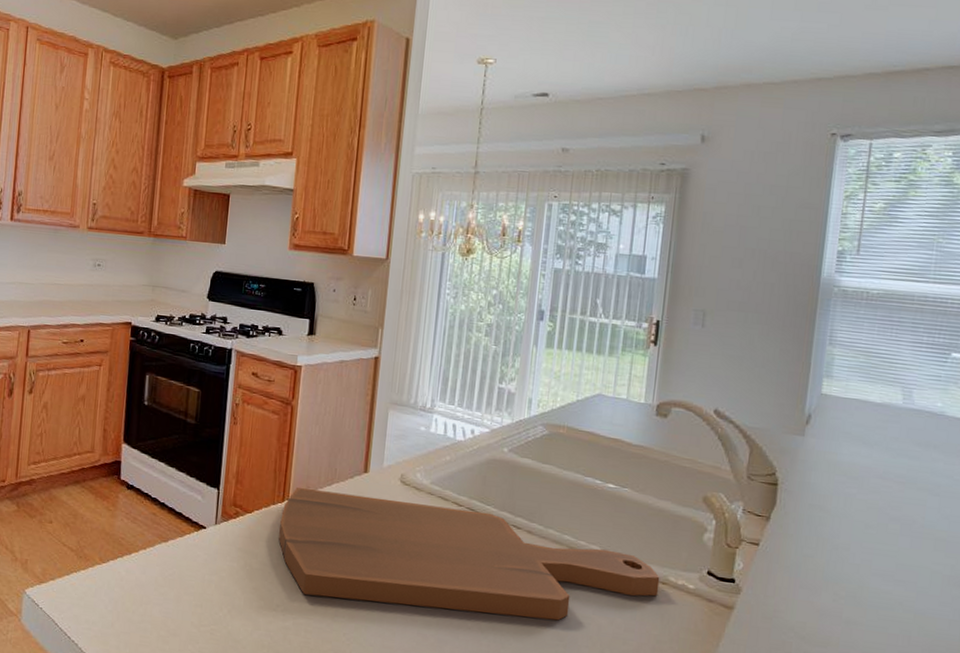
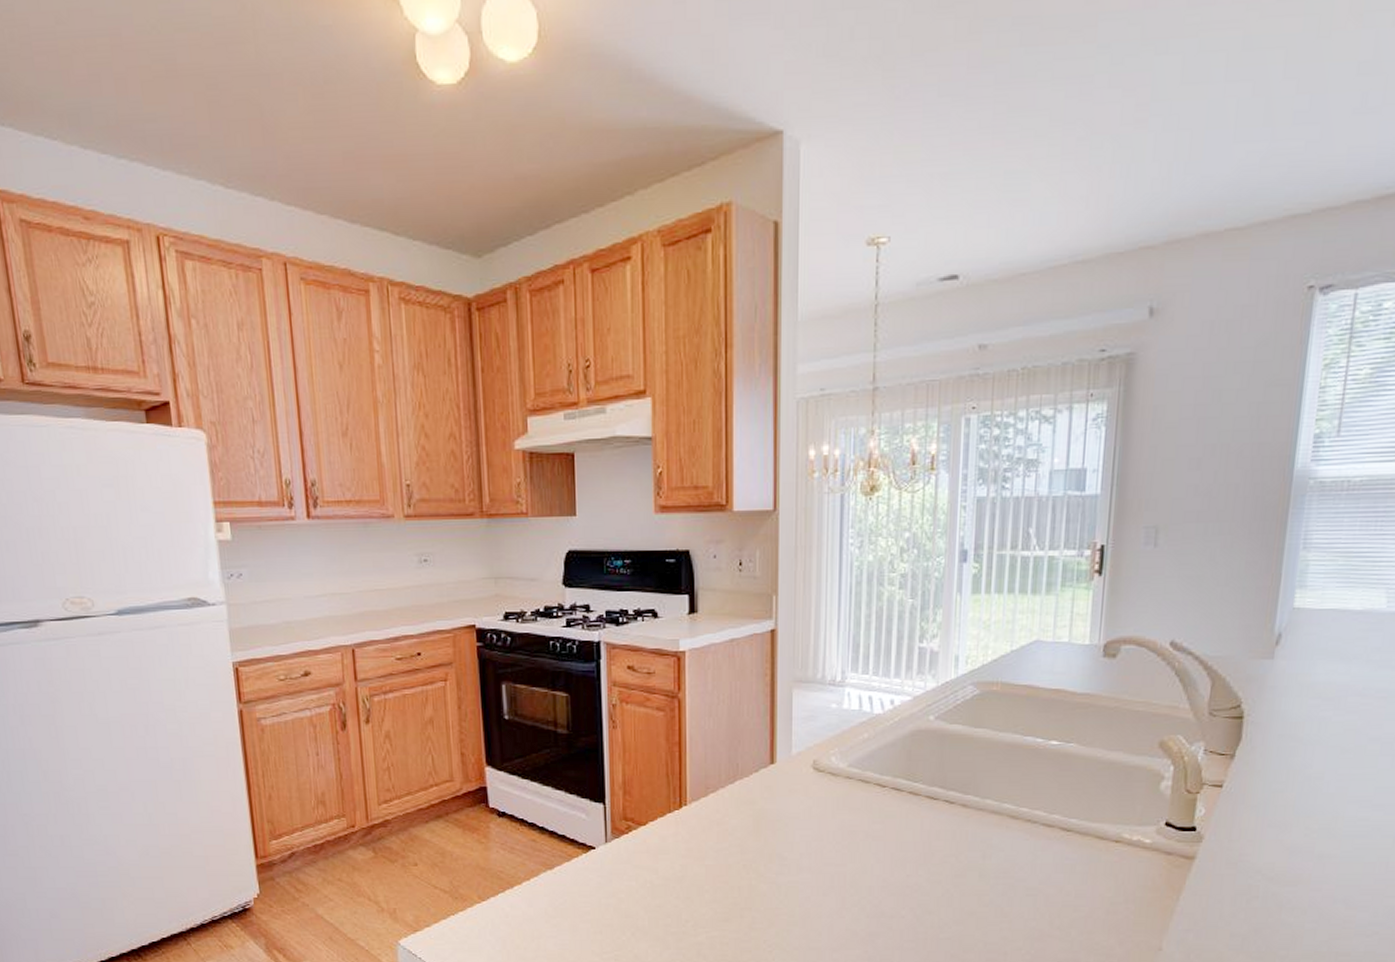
cutting board: present [279,487,660,621] -> none [680,789,1113,905]

